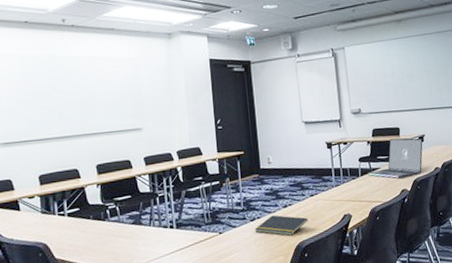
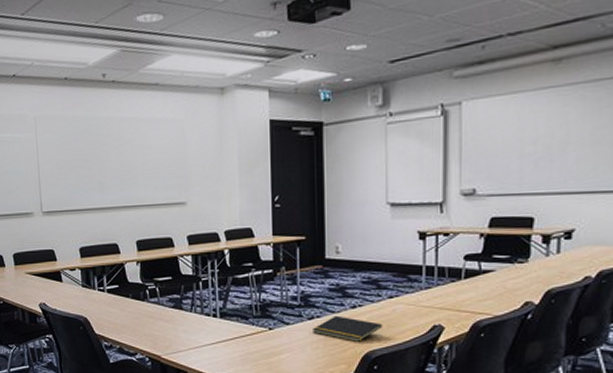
laptop: present [367,138,423,179] -> none [474,232,570,287]

